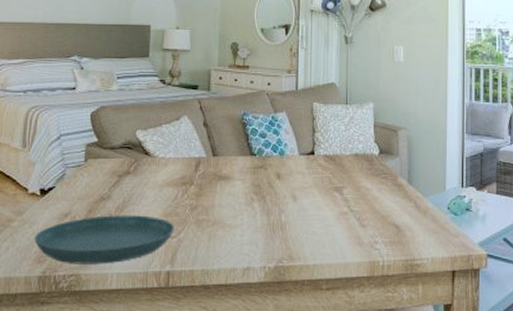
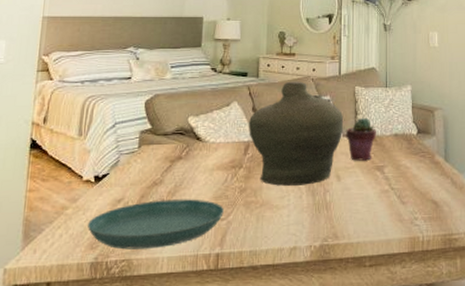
jar: none [200,95,301,205] -> present [249,81,344,186]
potted succulent: none [303,135,335,181] -> present [346,117,376,161]

